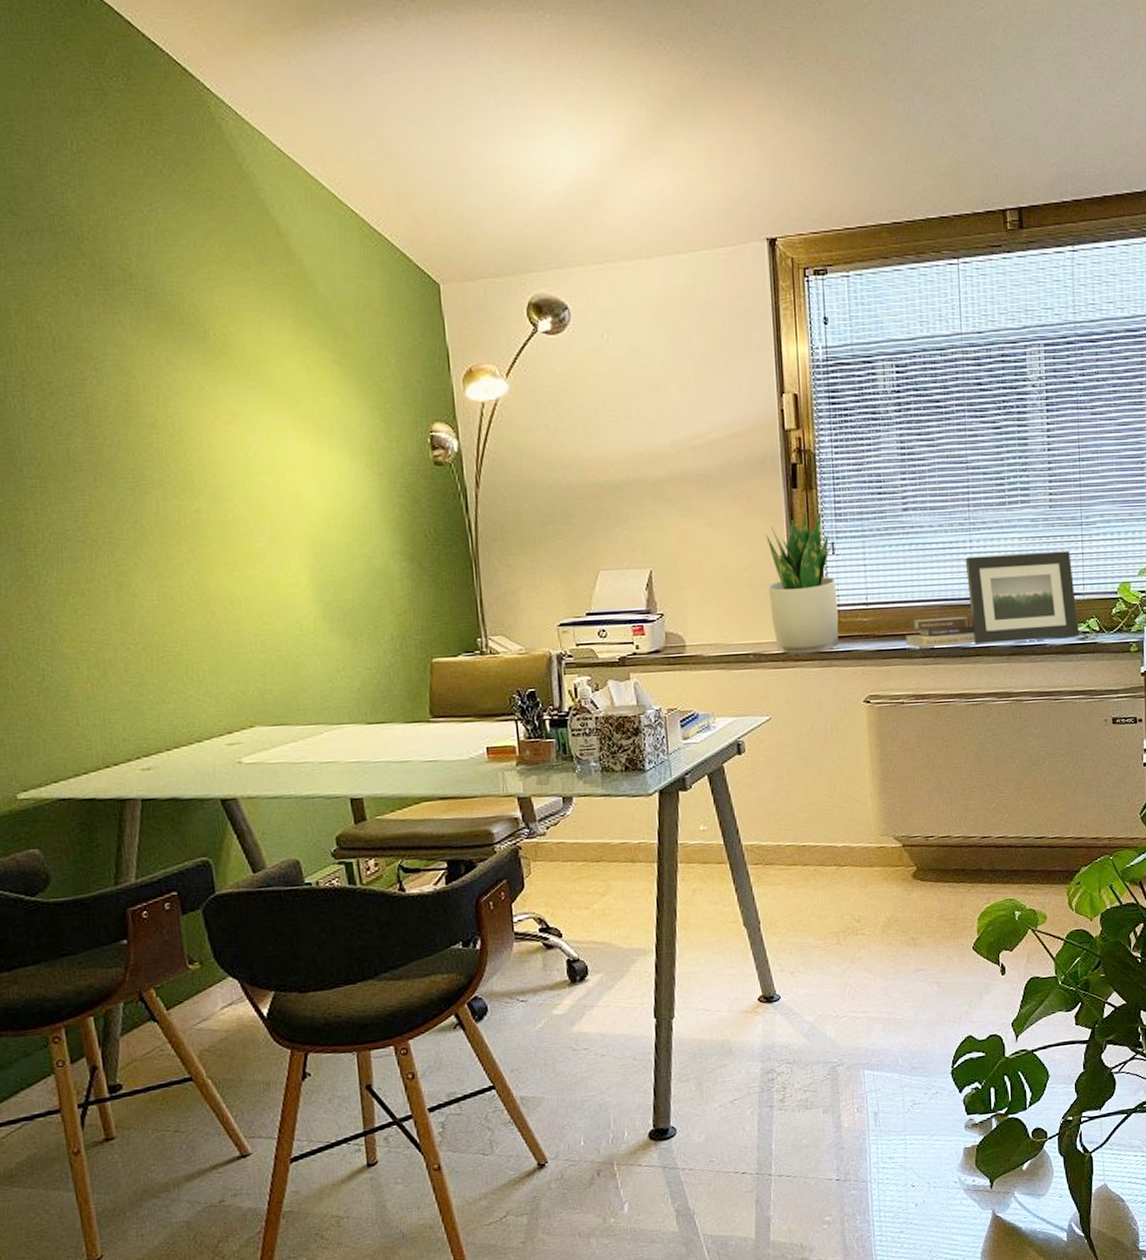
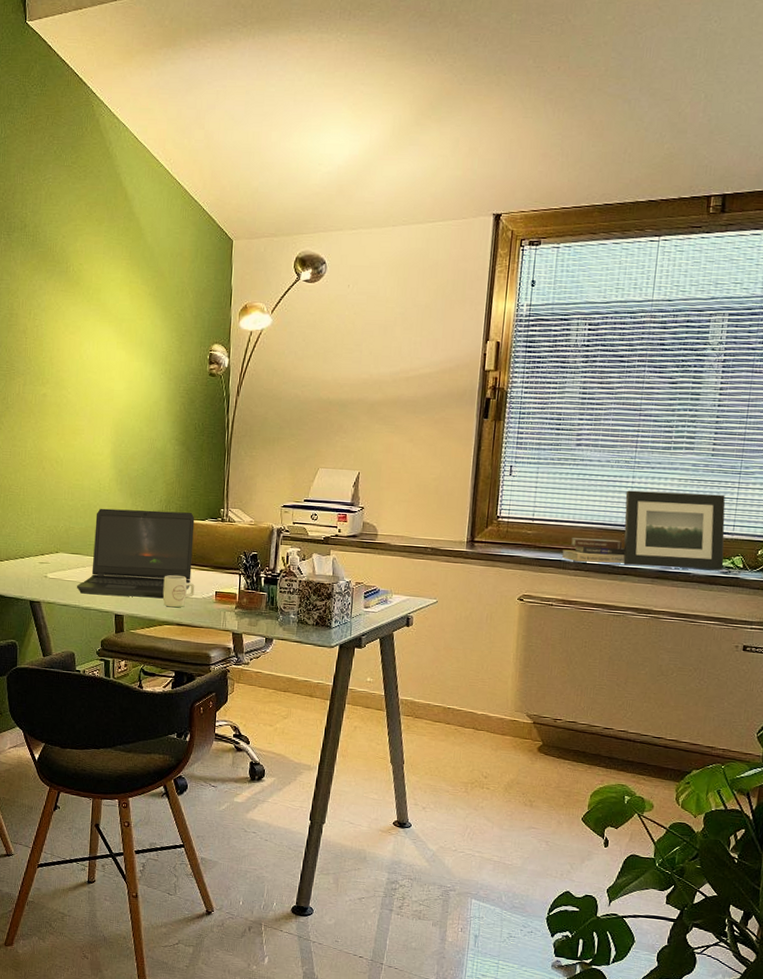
laptop computer: none [287,649,451,778] -> present [76,508,195,599]
mug: none [412,732,458,778] -> present [162,574,195,608]
planter: present [766,512,839,655] -> none [450,439,512,554]

